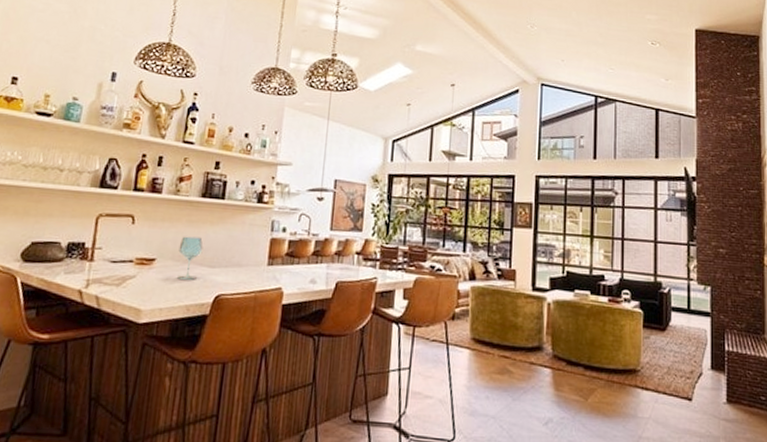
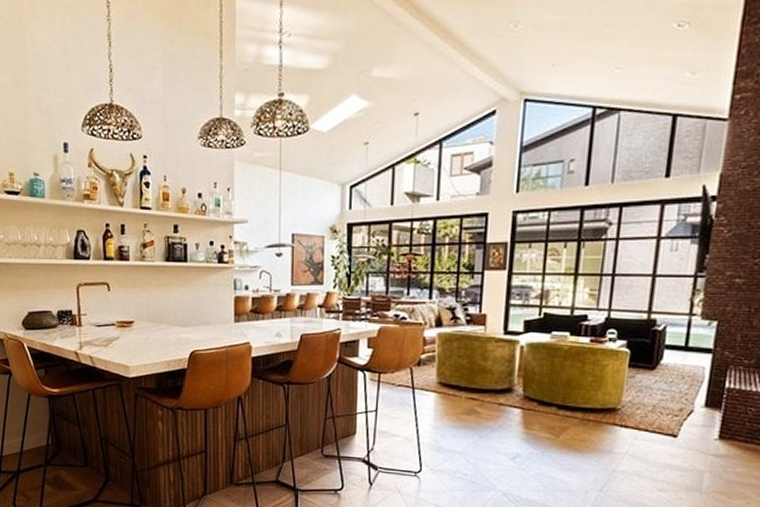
wine glass: present [178,236,203,280] -> none [152,299,174,339]

